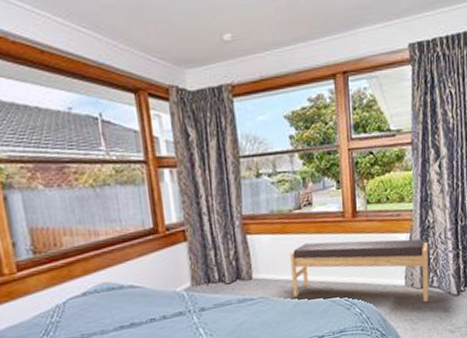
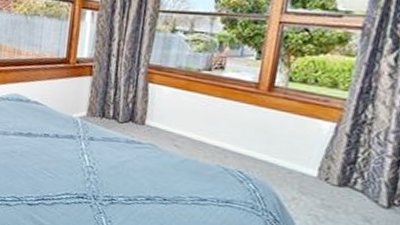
bench: present [290,239,429,302] -> none [183,105,359,203]

